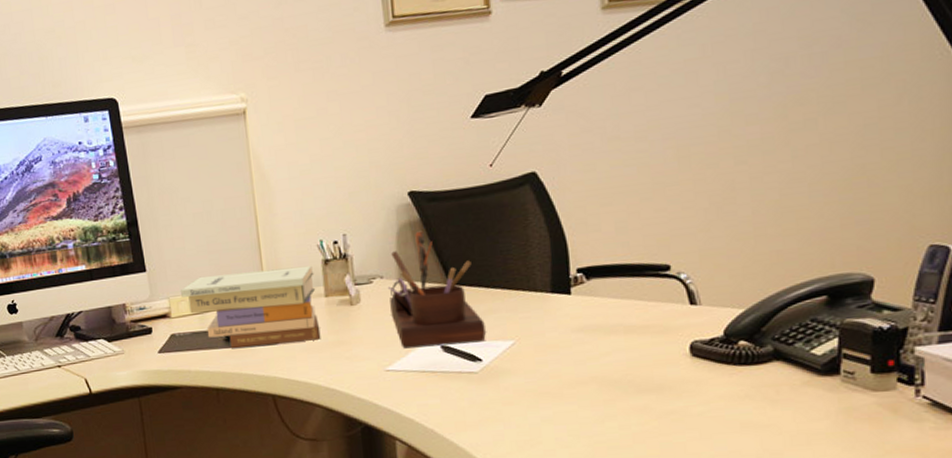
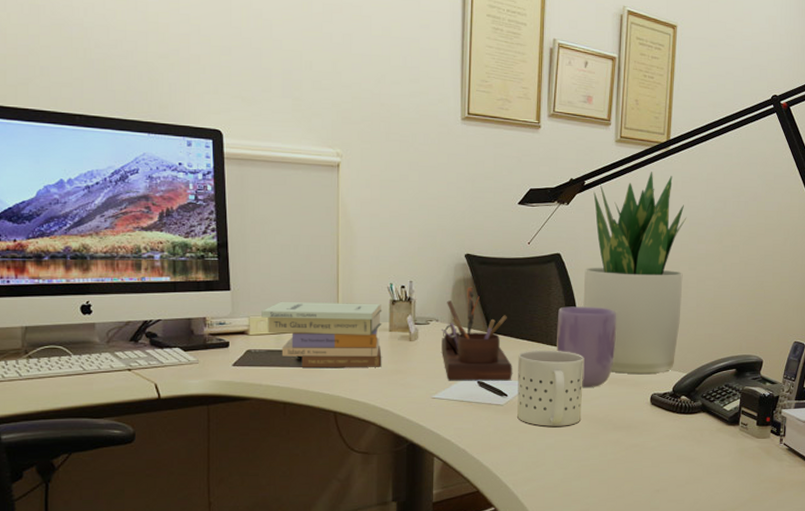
mug: none [491,297,588,397] -> present [517,350,585,428]
cup: none [540,234,630,342] -> present [557,306,617,387]
planter: none [573,38,728,319] -> present [583,172,687,374]

